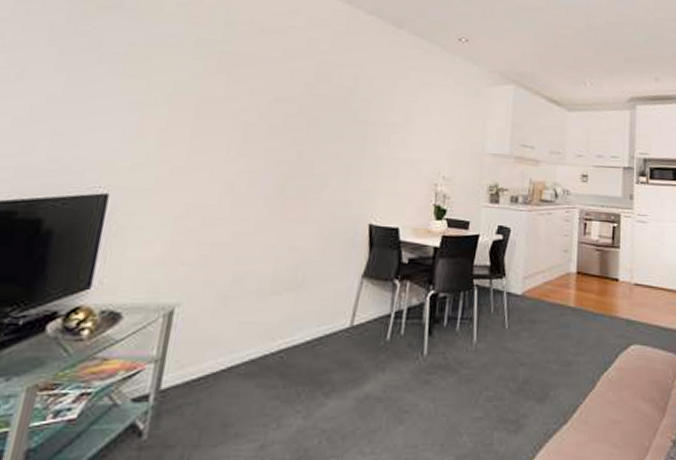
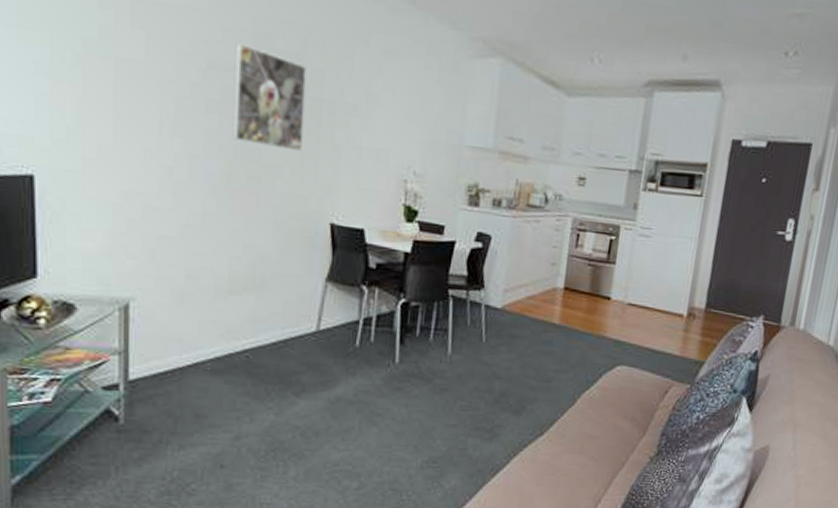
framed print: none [290,81,357,164] -> present [233,43,307,151]

